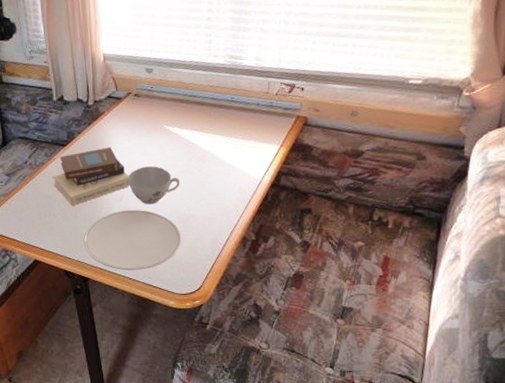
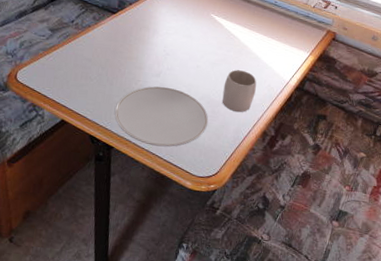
books: present [53,147,130,205] -> none [96,22,171,73]
teacup: present [127,166,180,205] -> none [168,48,216,86]
mug: none [191,178,227,223] -> present [222,70,257,113]

